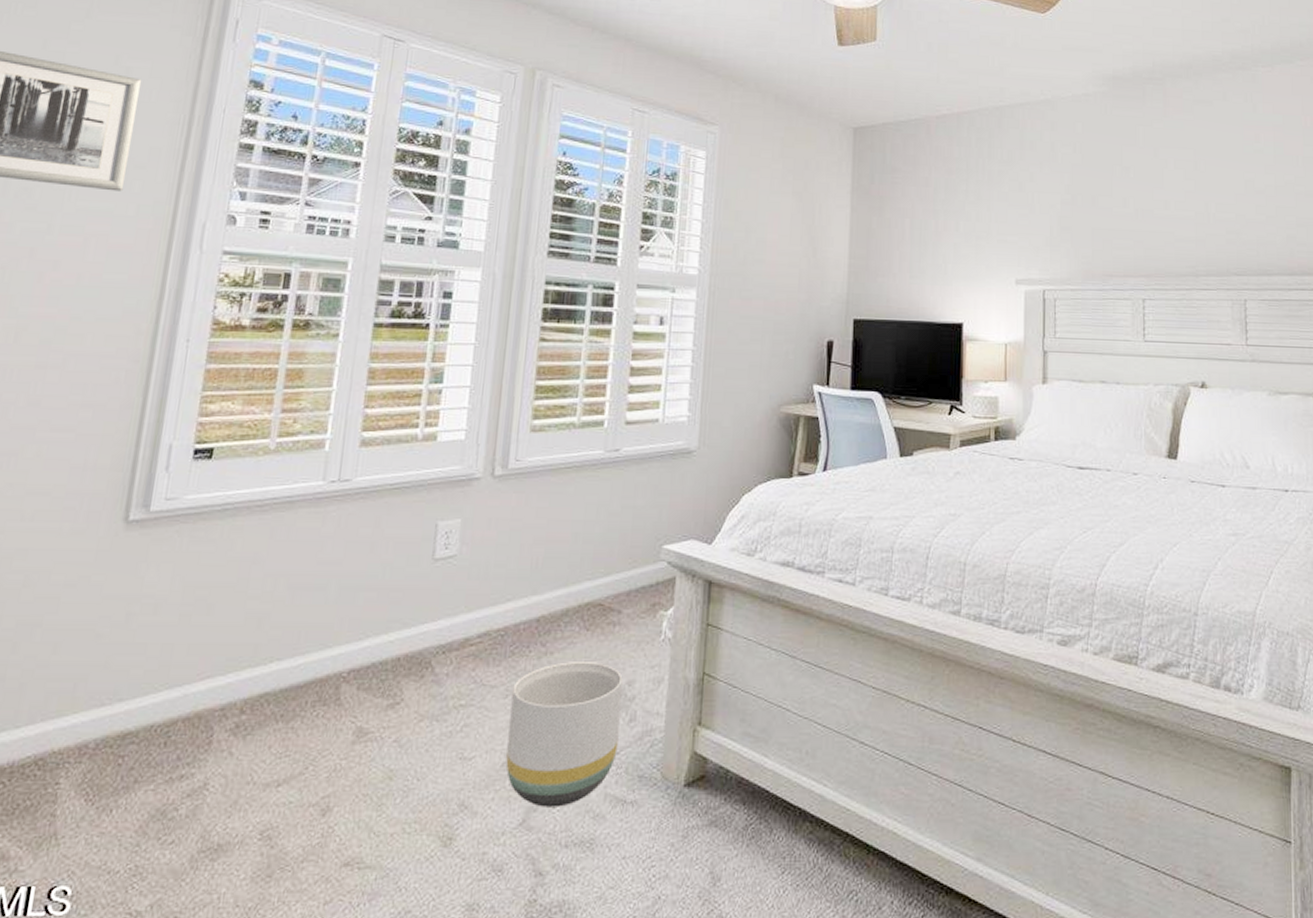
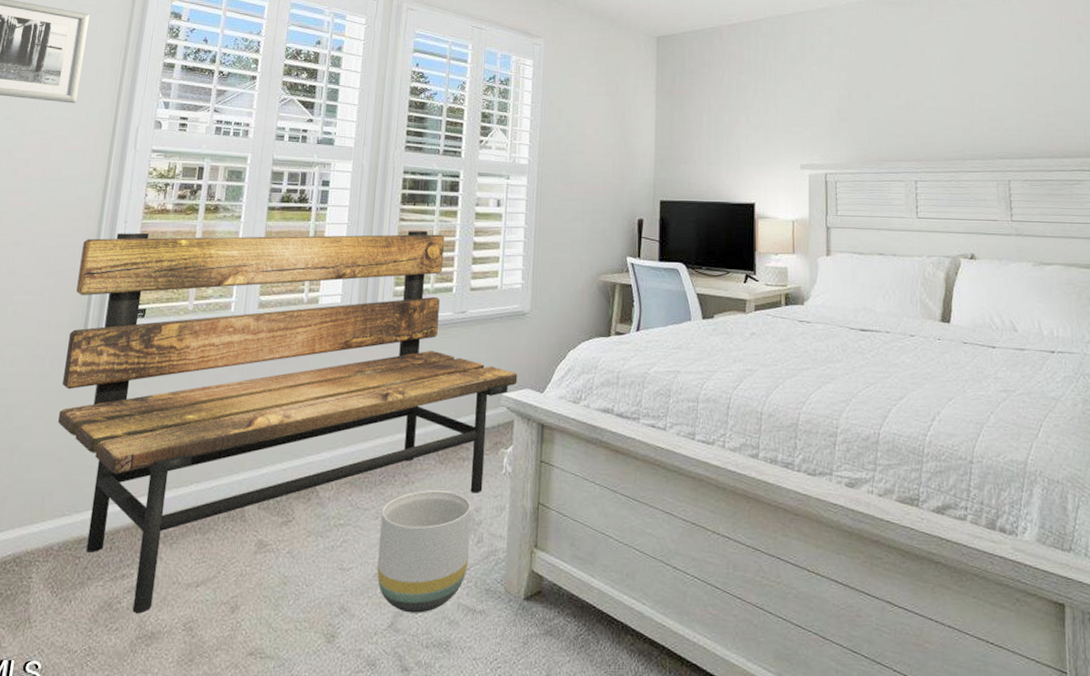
bench: none [95,352,681,822] -> present [58,230,518,614]

